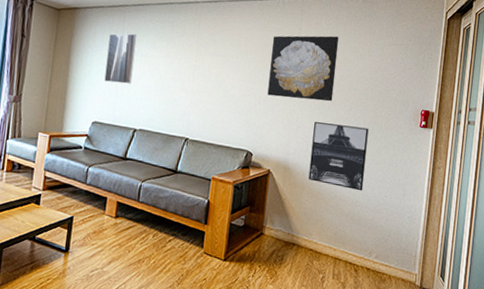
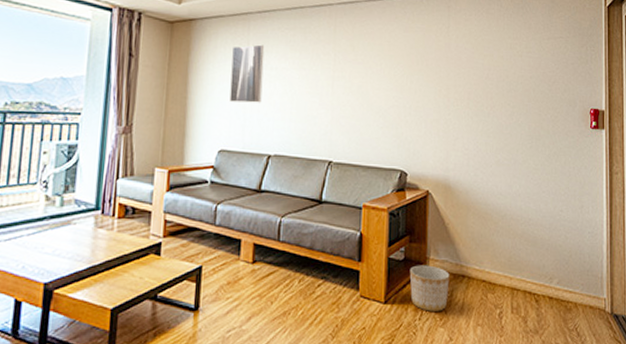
planter: none [247,231,282,272] -> present [409,265,450,311]
wall art: present [267,35,340,102] -> none [418,33,493,107]
wall art: present [308,122,369,191] -> none [473,131,536,207]

